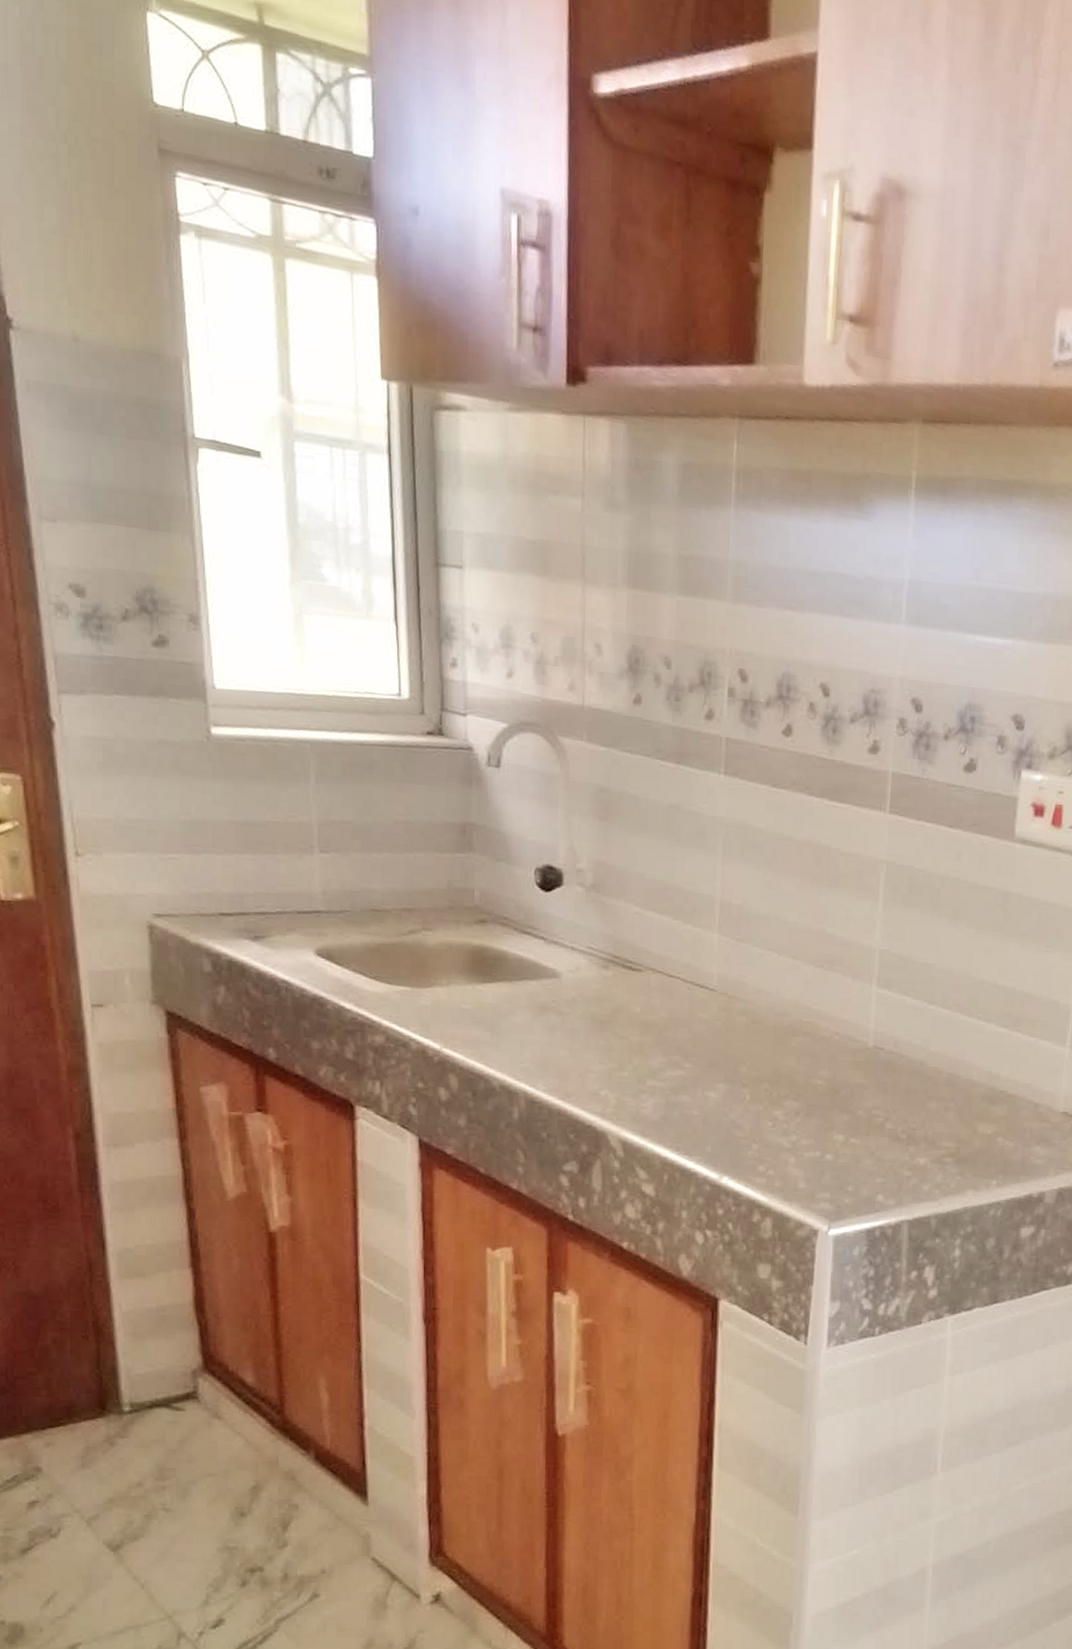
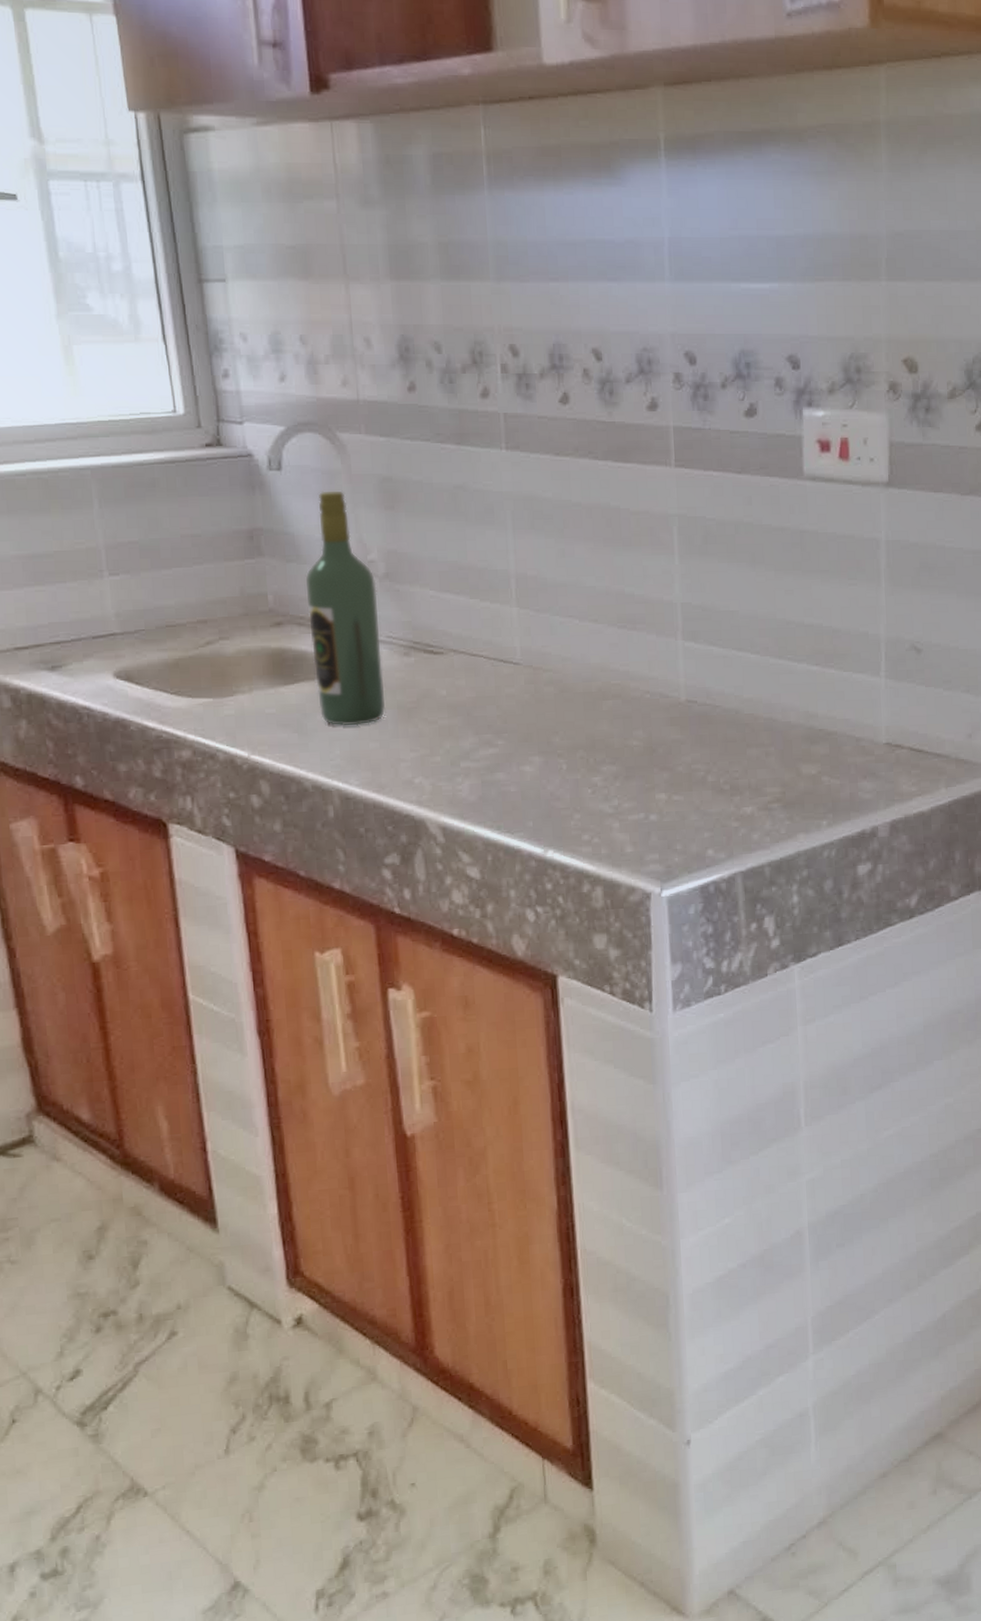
wine bottle: none [512,793,583,1032] -> present [305,490,386,726]

